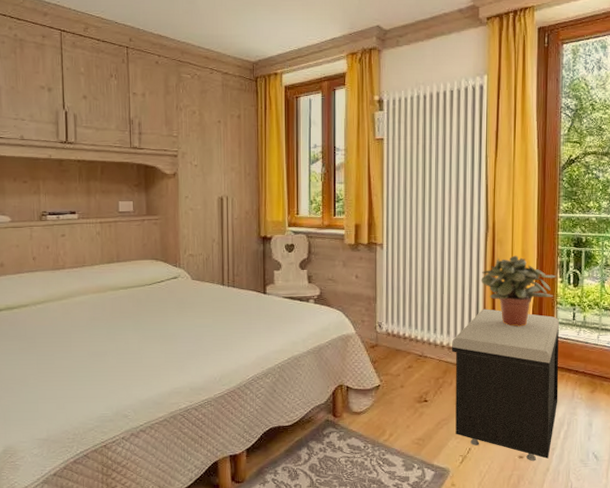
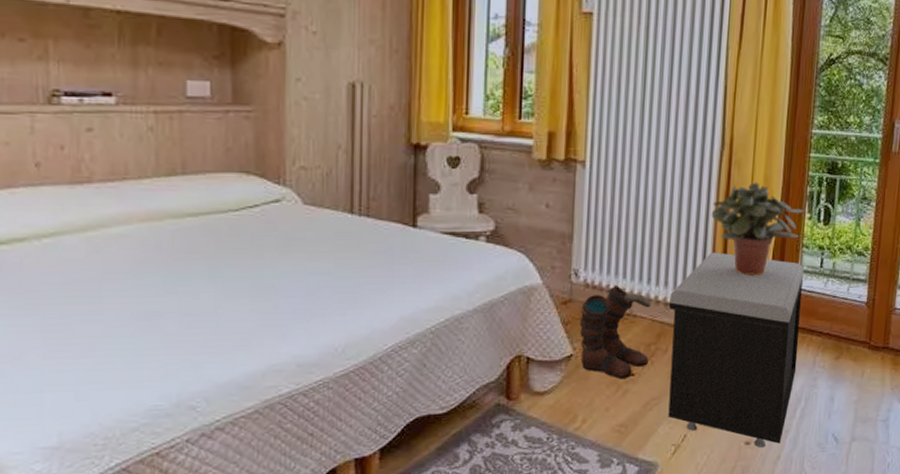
boots: none [384,334,438,405] -> present [579,286,652,380]

